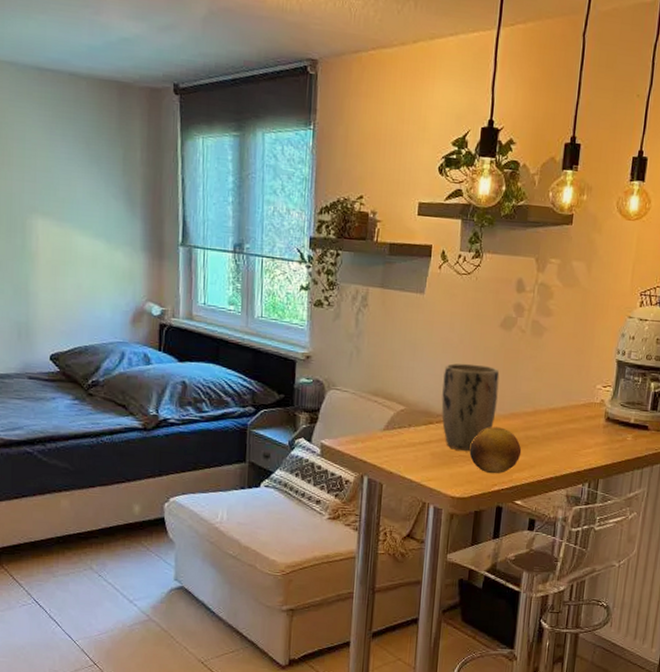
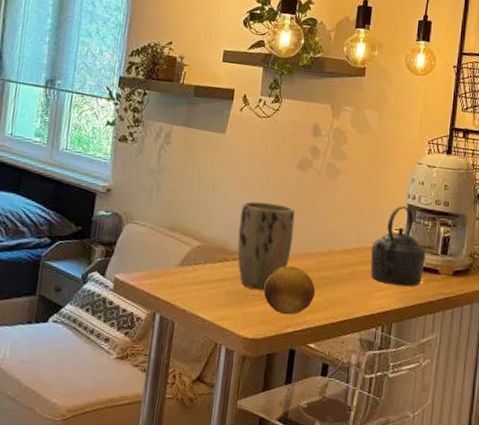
kettle: none [577,362,635,444] -> present [370,206,426,287]

